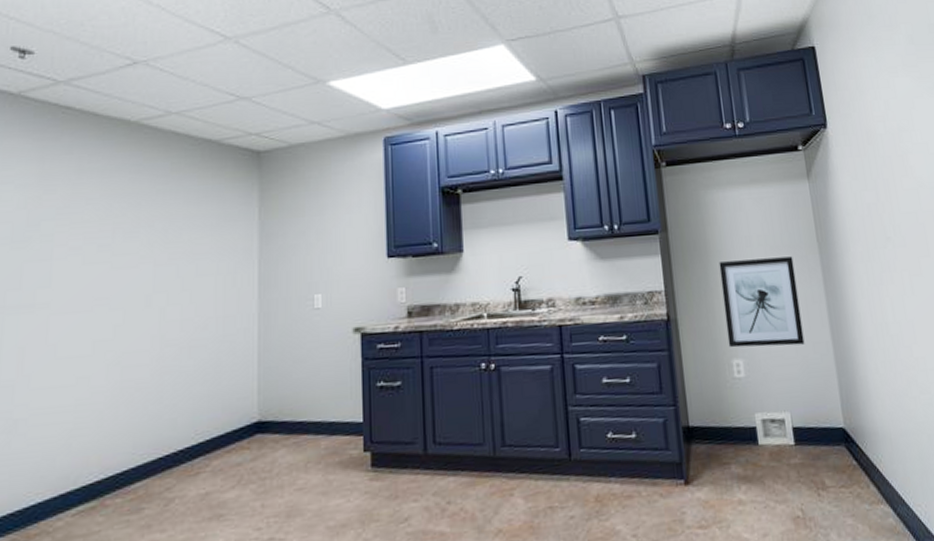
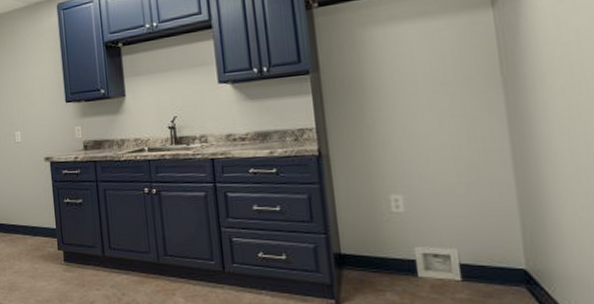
wall art: present [719,256,805,348] -> none [376,92,479,184]

